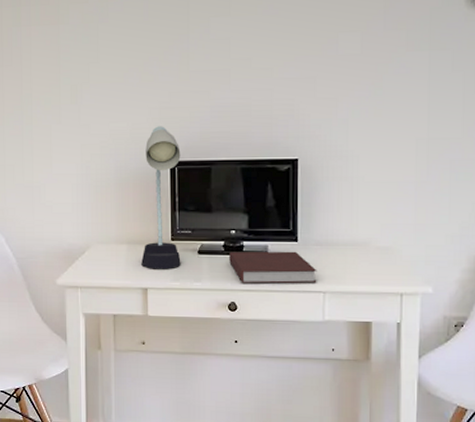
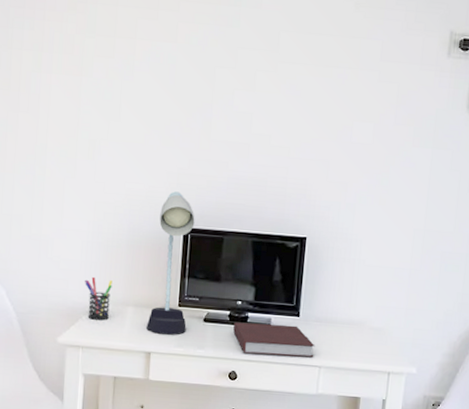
pen holder: none [78,217,104,260] -> present [85,276,113,321]

